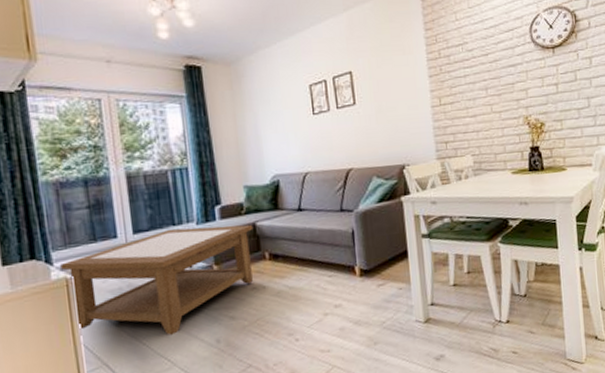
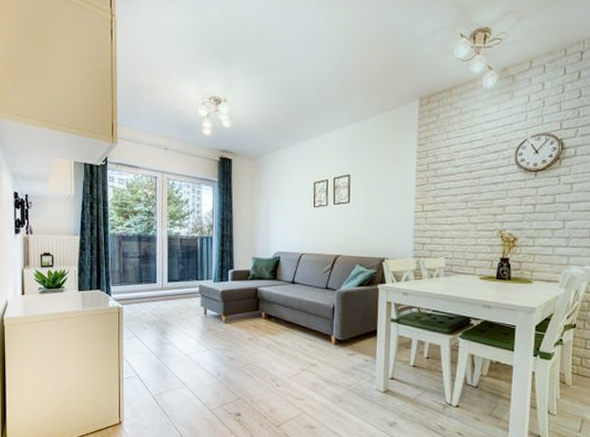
coffee table: present [60,224,253,335] -> none [116,282,256,363]

